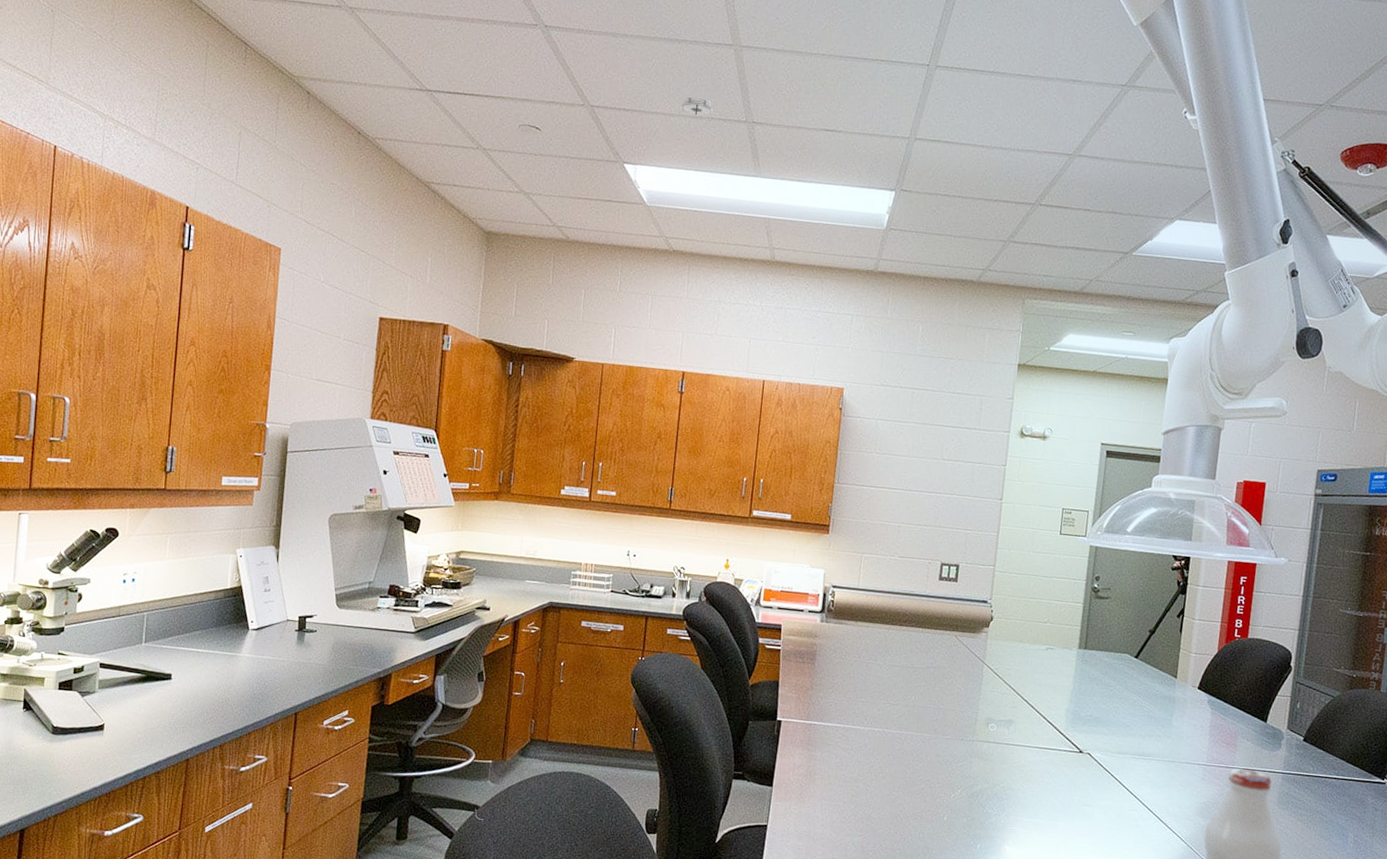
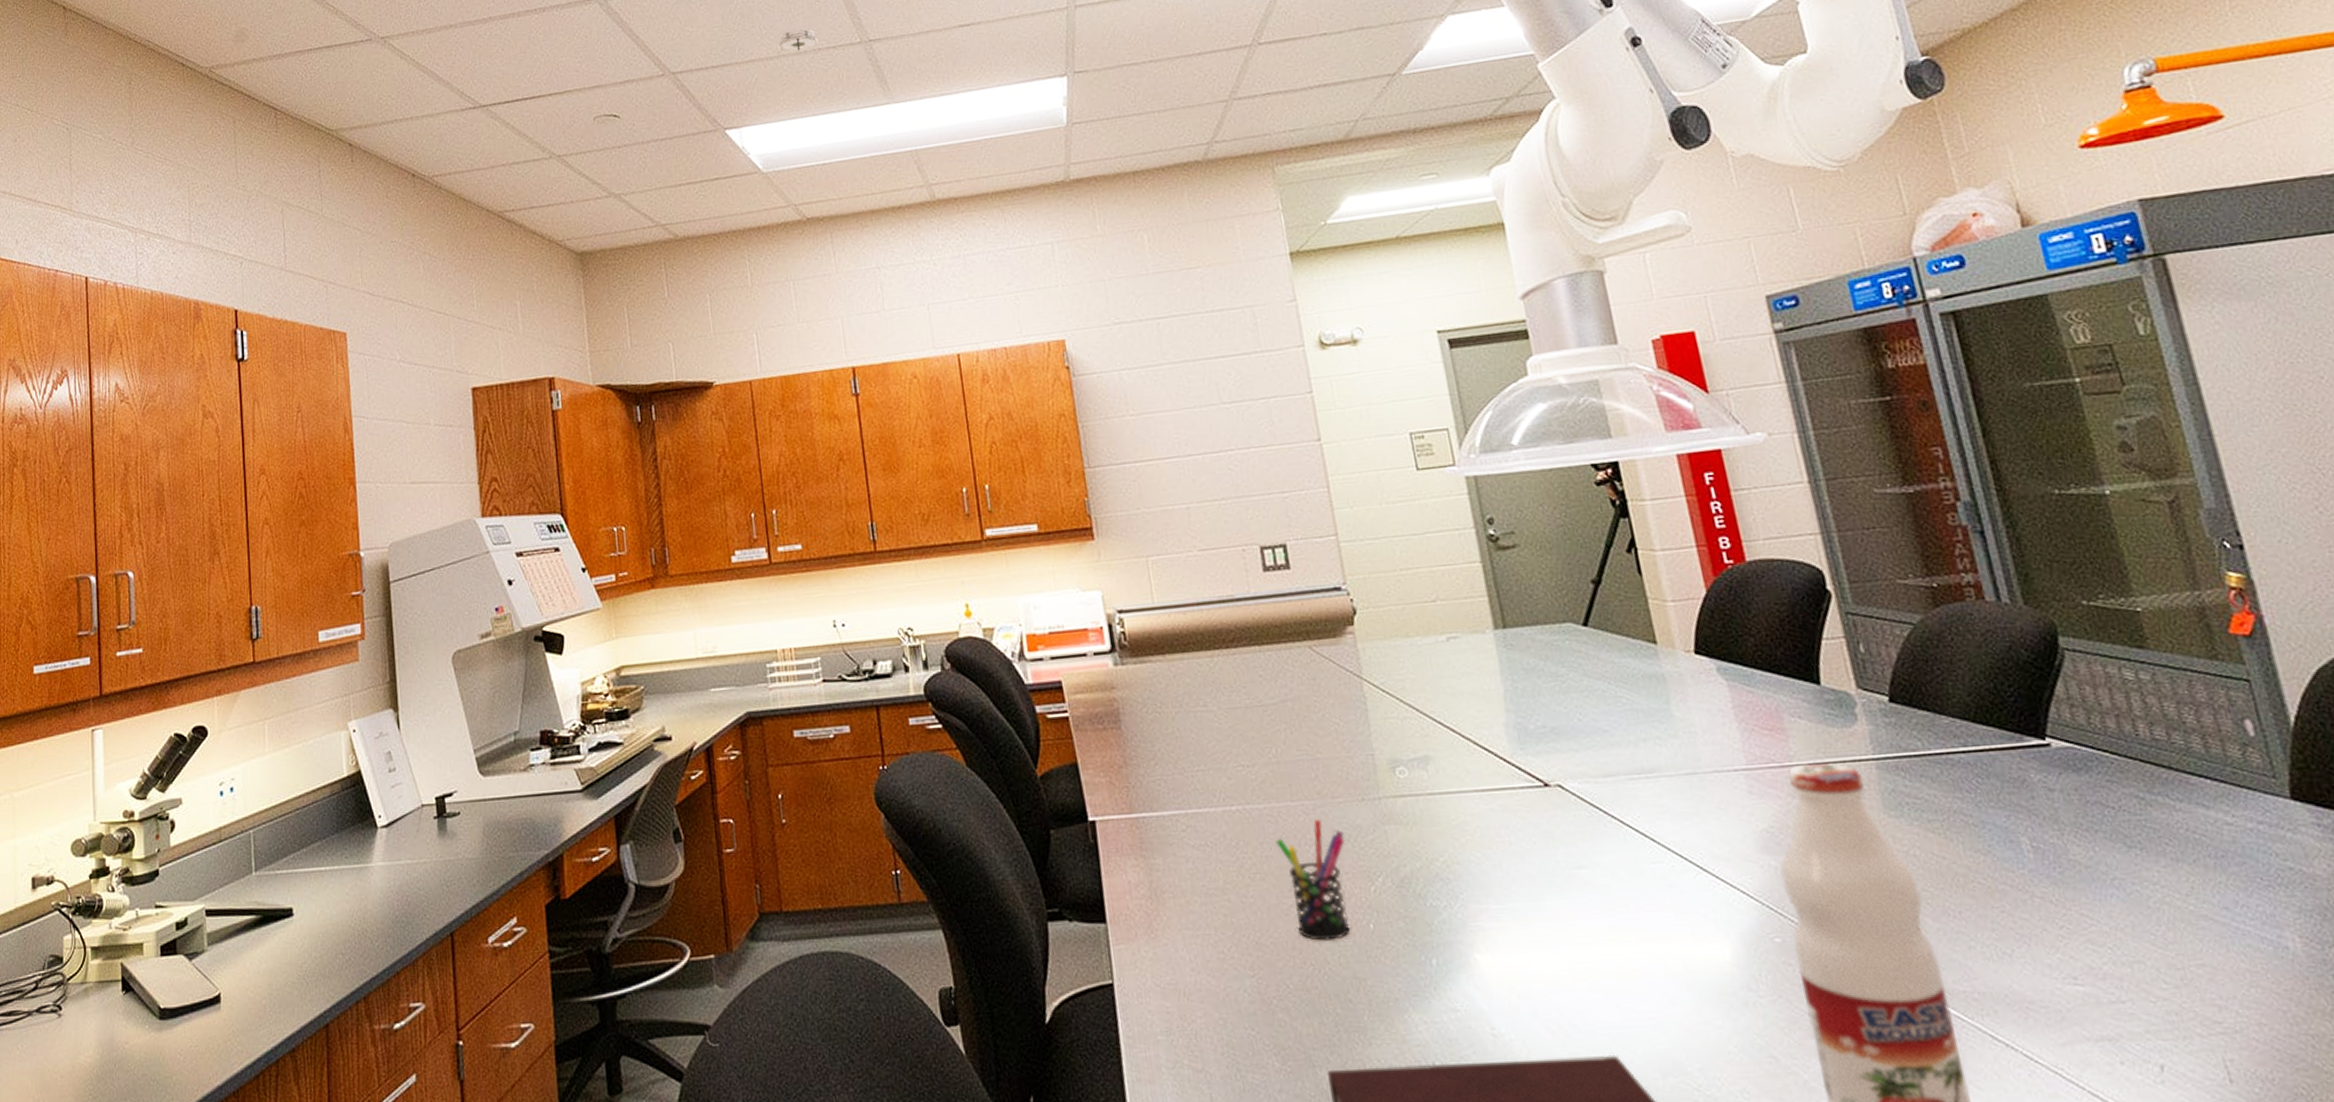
pen holder: none [898,747,944,823] -> present [1275,820,1351,941]

